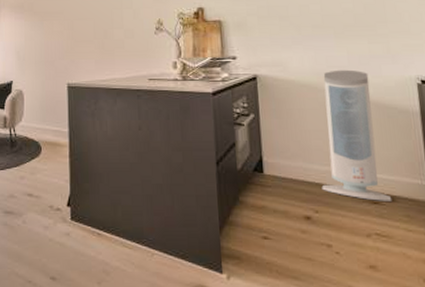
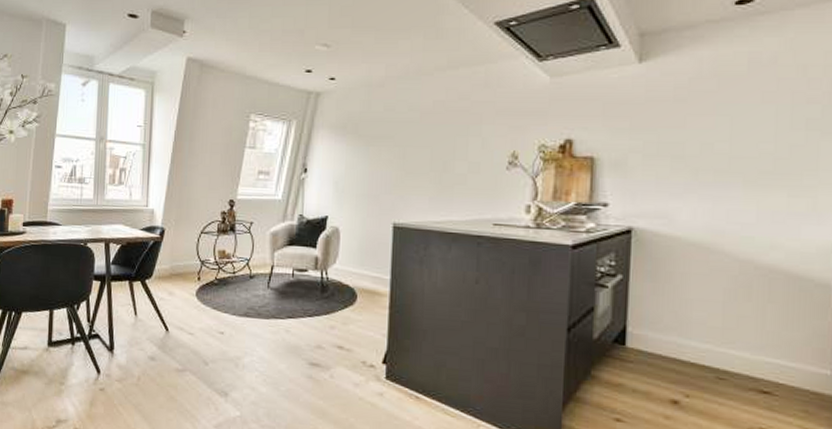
air purifier: present [321,69,393,201] -> none [697,227,789,392]

